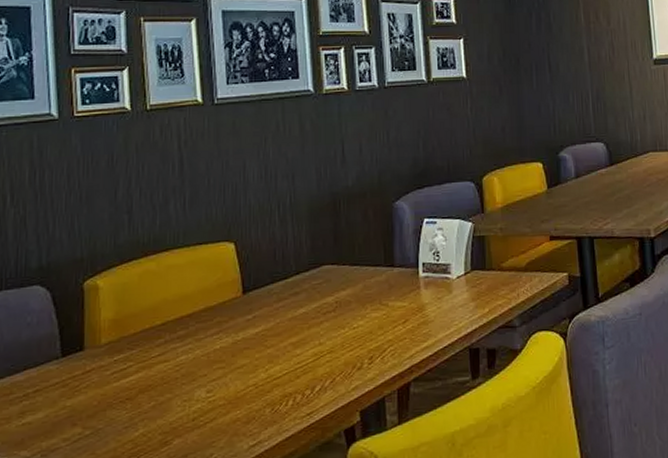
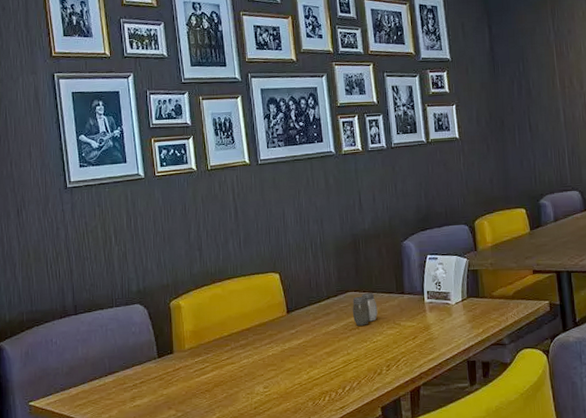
salt and pepper shaker: none [328,265,360,308] -> present [352,292,378,326]

